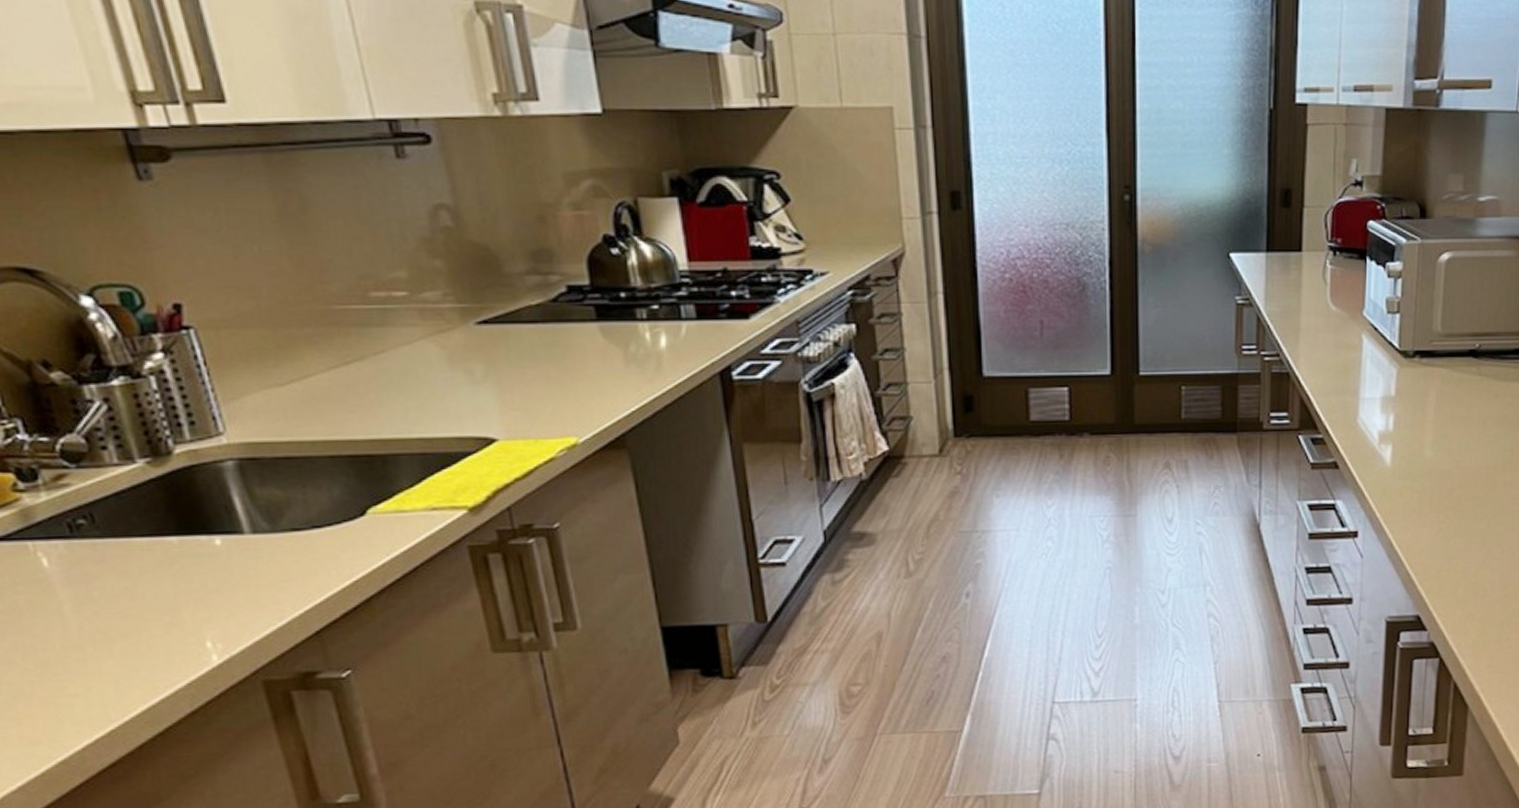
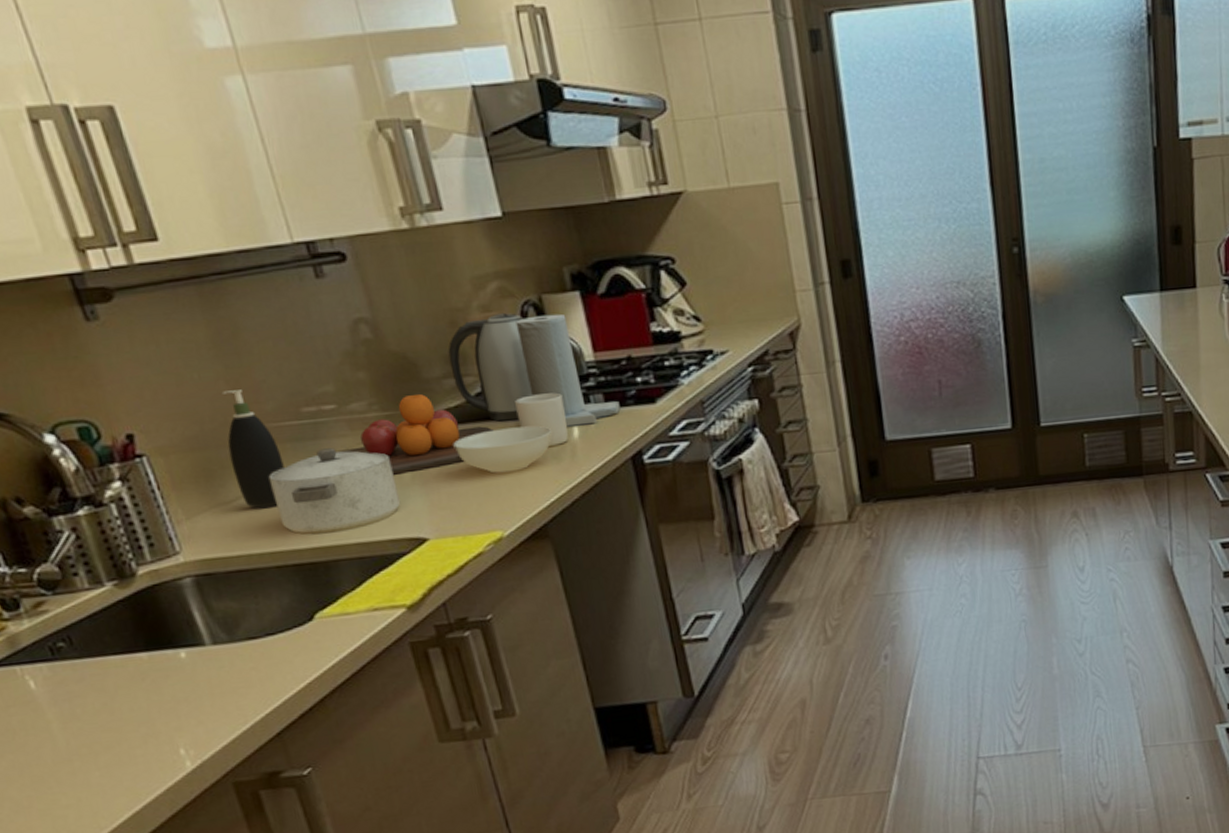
soap dispenser: none [283,267,346,393] -> present [221,390,285,508]
cooking pot: none [328,337,471,426] -> present [268,448,401,536]
chopping board: none [403,288,576,370] -> present [335,393,494,475]
bowl: none [531,331,638,377] -> present [453,425,552,474]
kettle: none [533,212,620,324] -> present [448,312,532,422]
mug: none [599,299,656,355] -> present [514,392,569,448]
paper towel: none [608,218,712,335] -> present [515,313,621,427]

